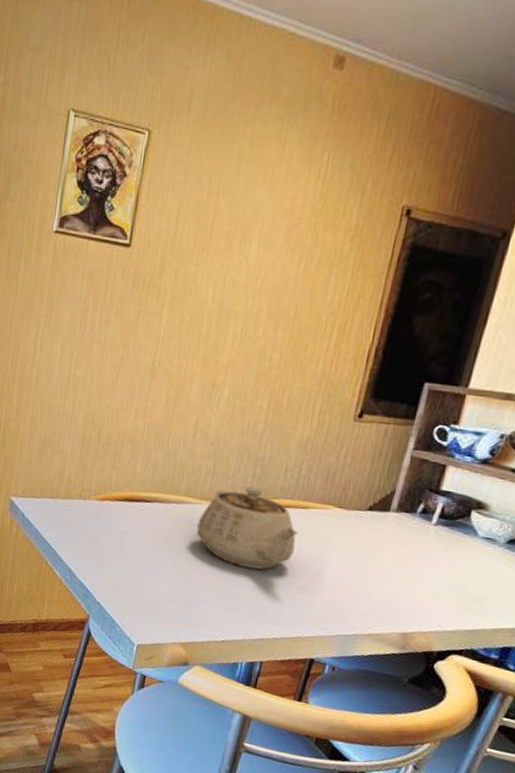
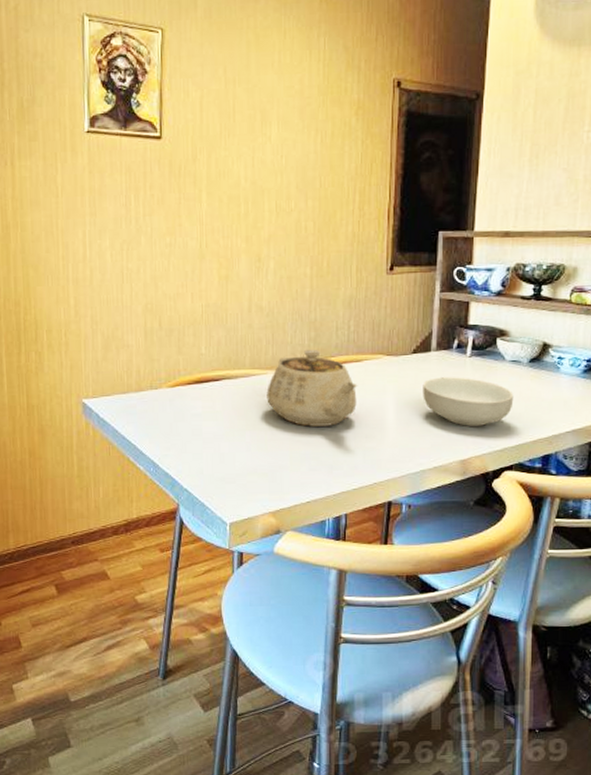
cereal bowl: none [370,540,480,602] -> present [423,377,514,426]

